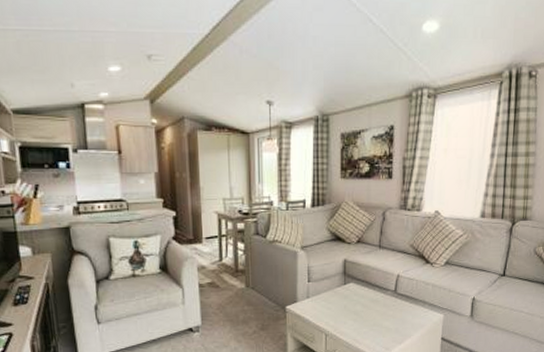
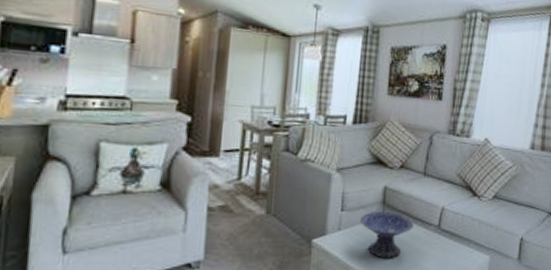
decorative bowl: none [325,280,373,320] -> present [360,210,414,258]

